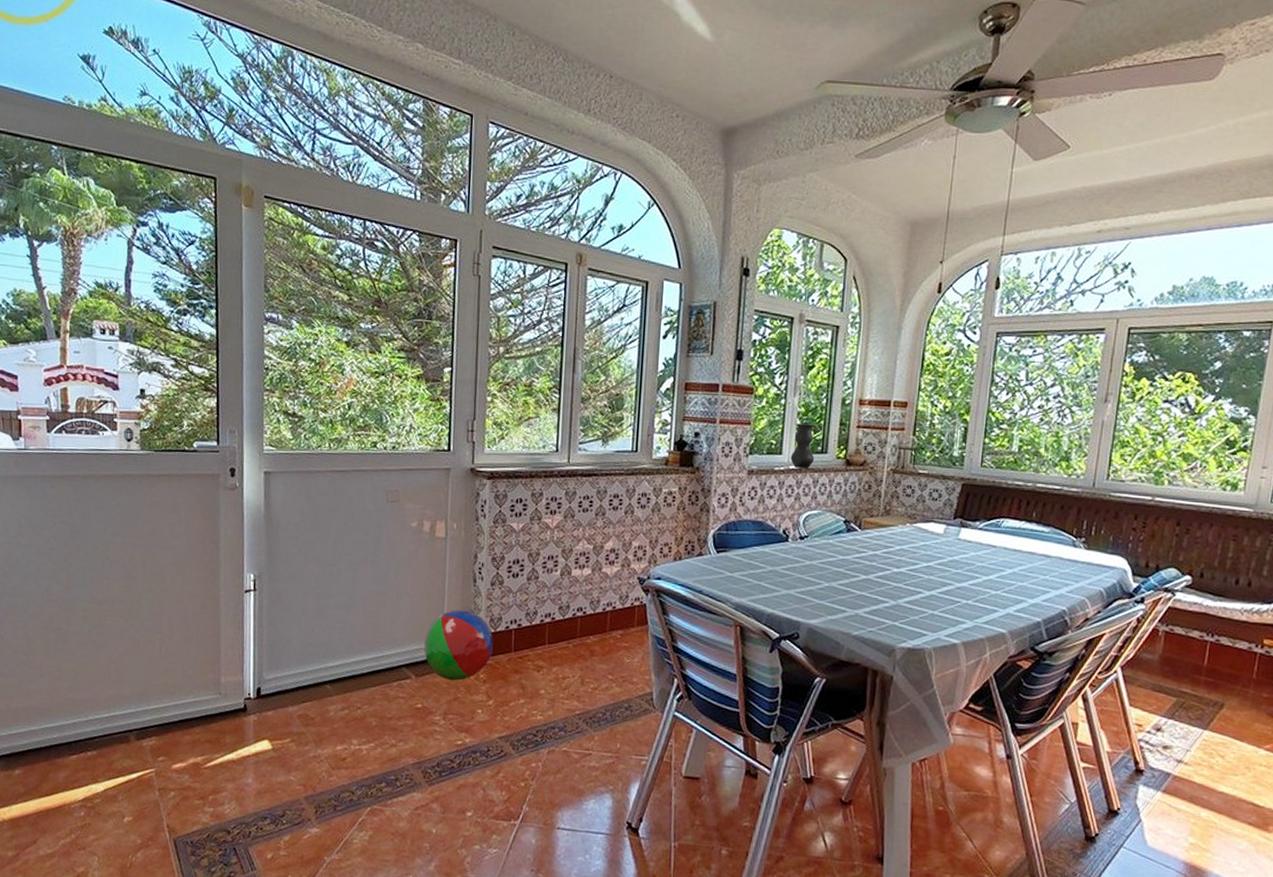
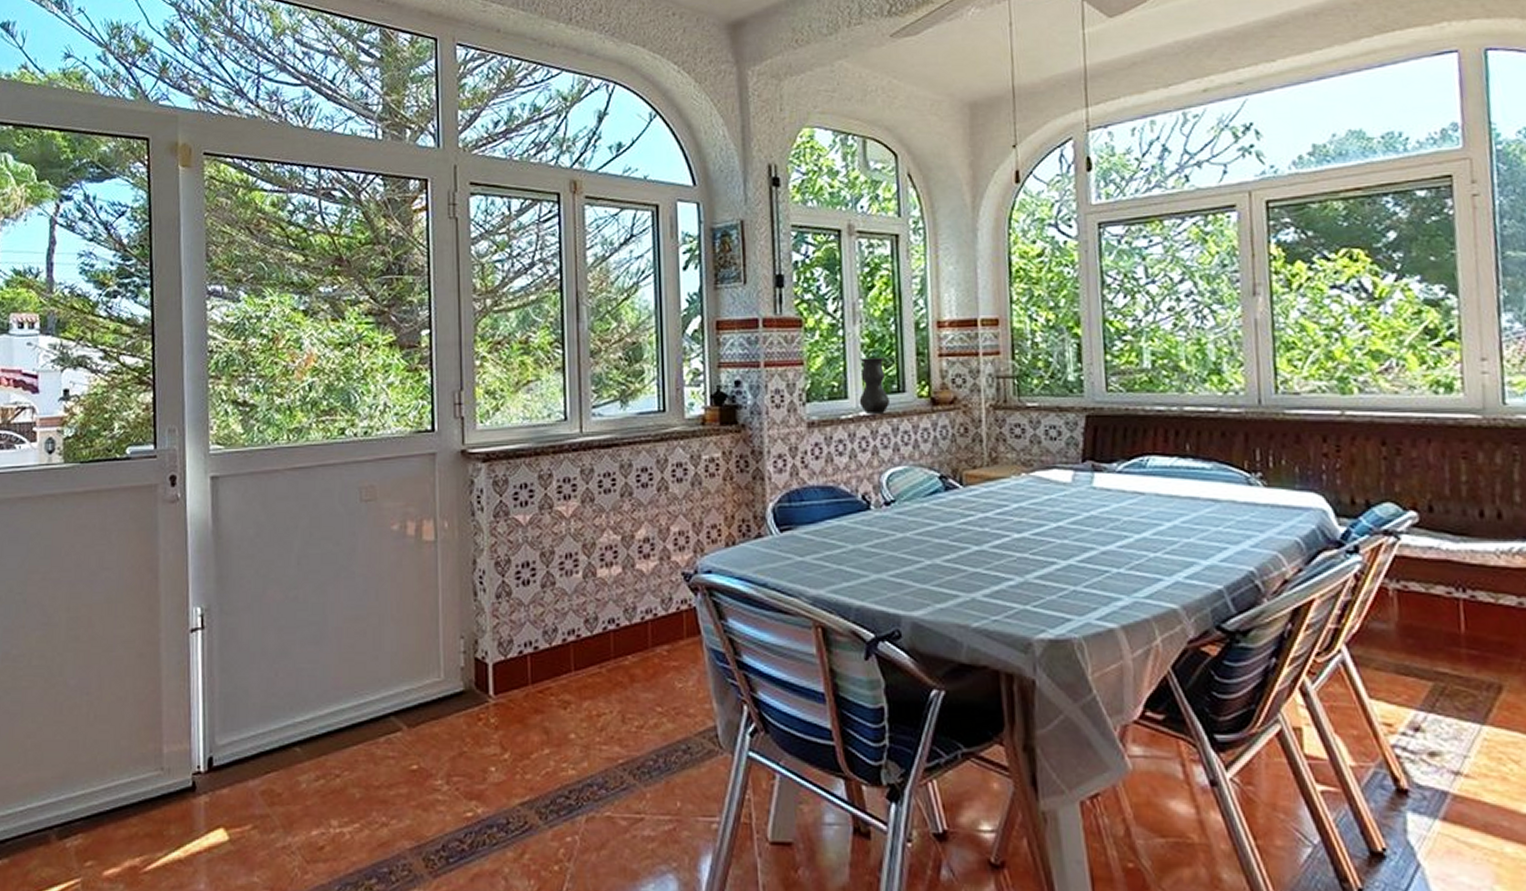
beach ball: present [423,610,494,681] -> none [416,634,505,729]

